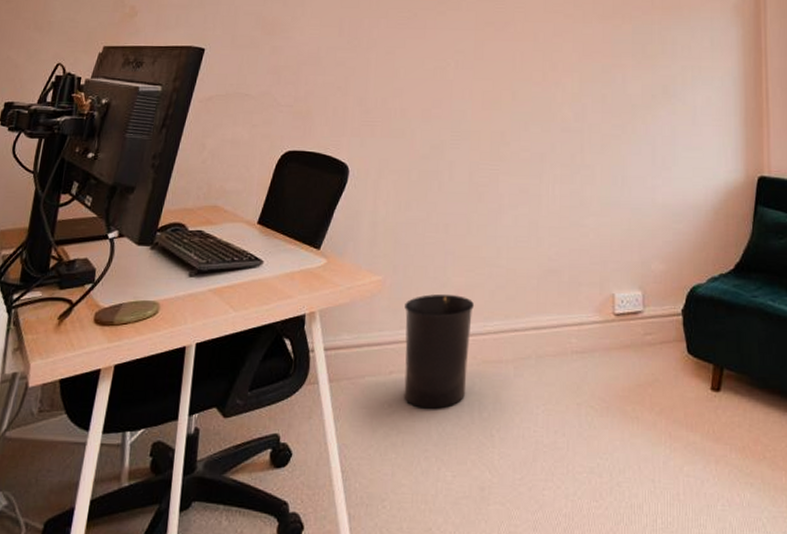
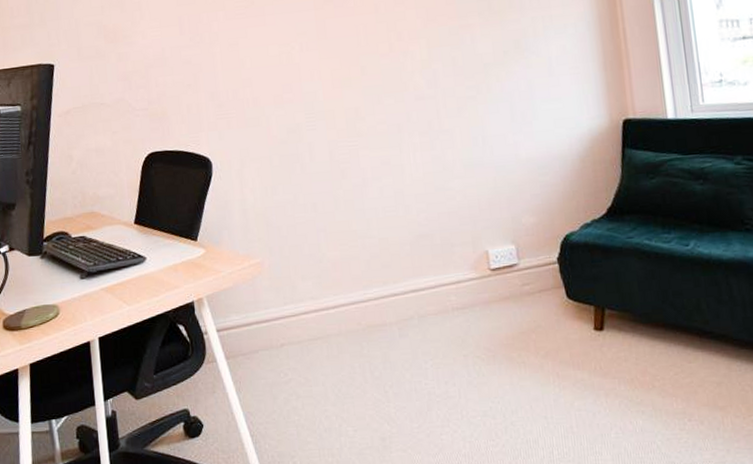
waste bin: present [404,294,474,409] -> none [285,268,356,374]

